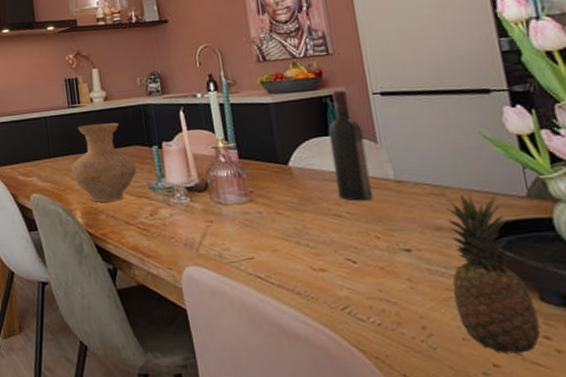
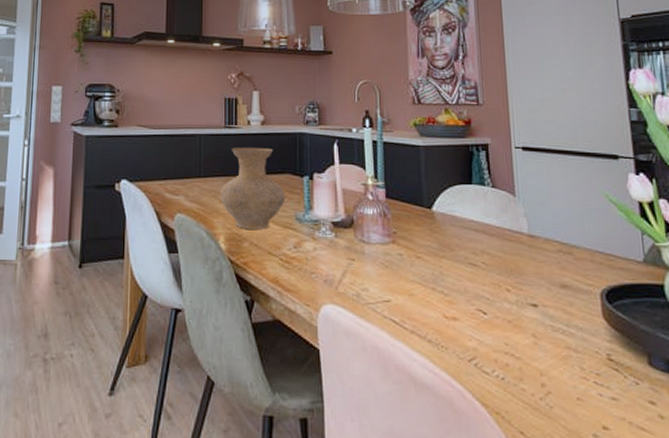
wine bottle: present [328,90,373,201] -> none [471,140,507,252]
fruit: present [446,194,541,356] -> none [572,254,647,420]

